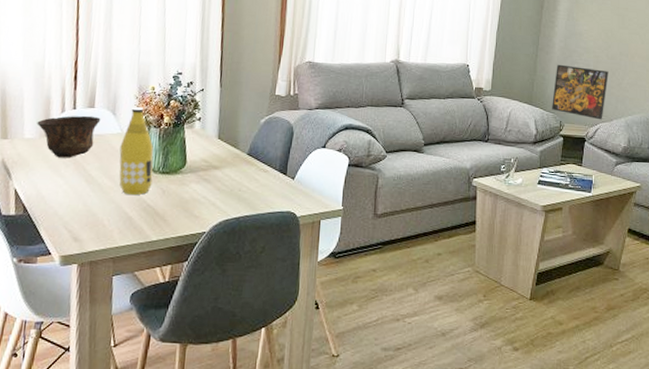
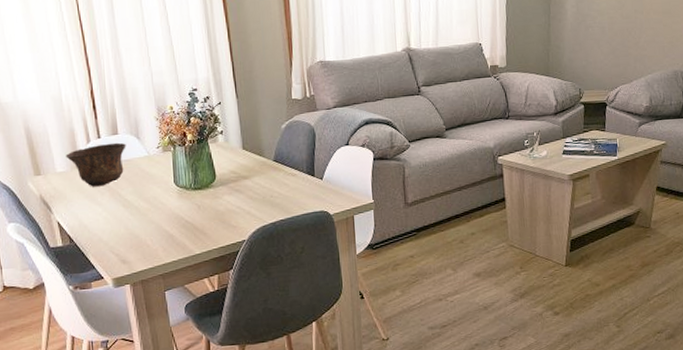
bottle: present [119,107,154,195] -> none [149,128,187,214]
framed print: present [552,64,609,120] -> none [569,30,625,83]

